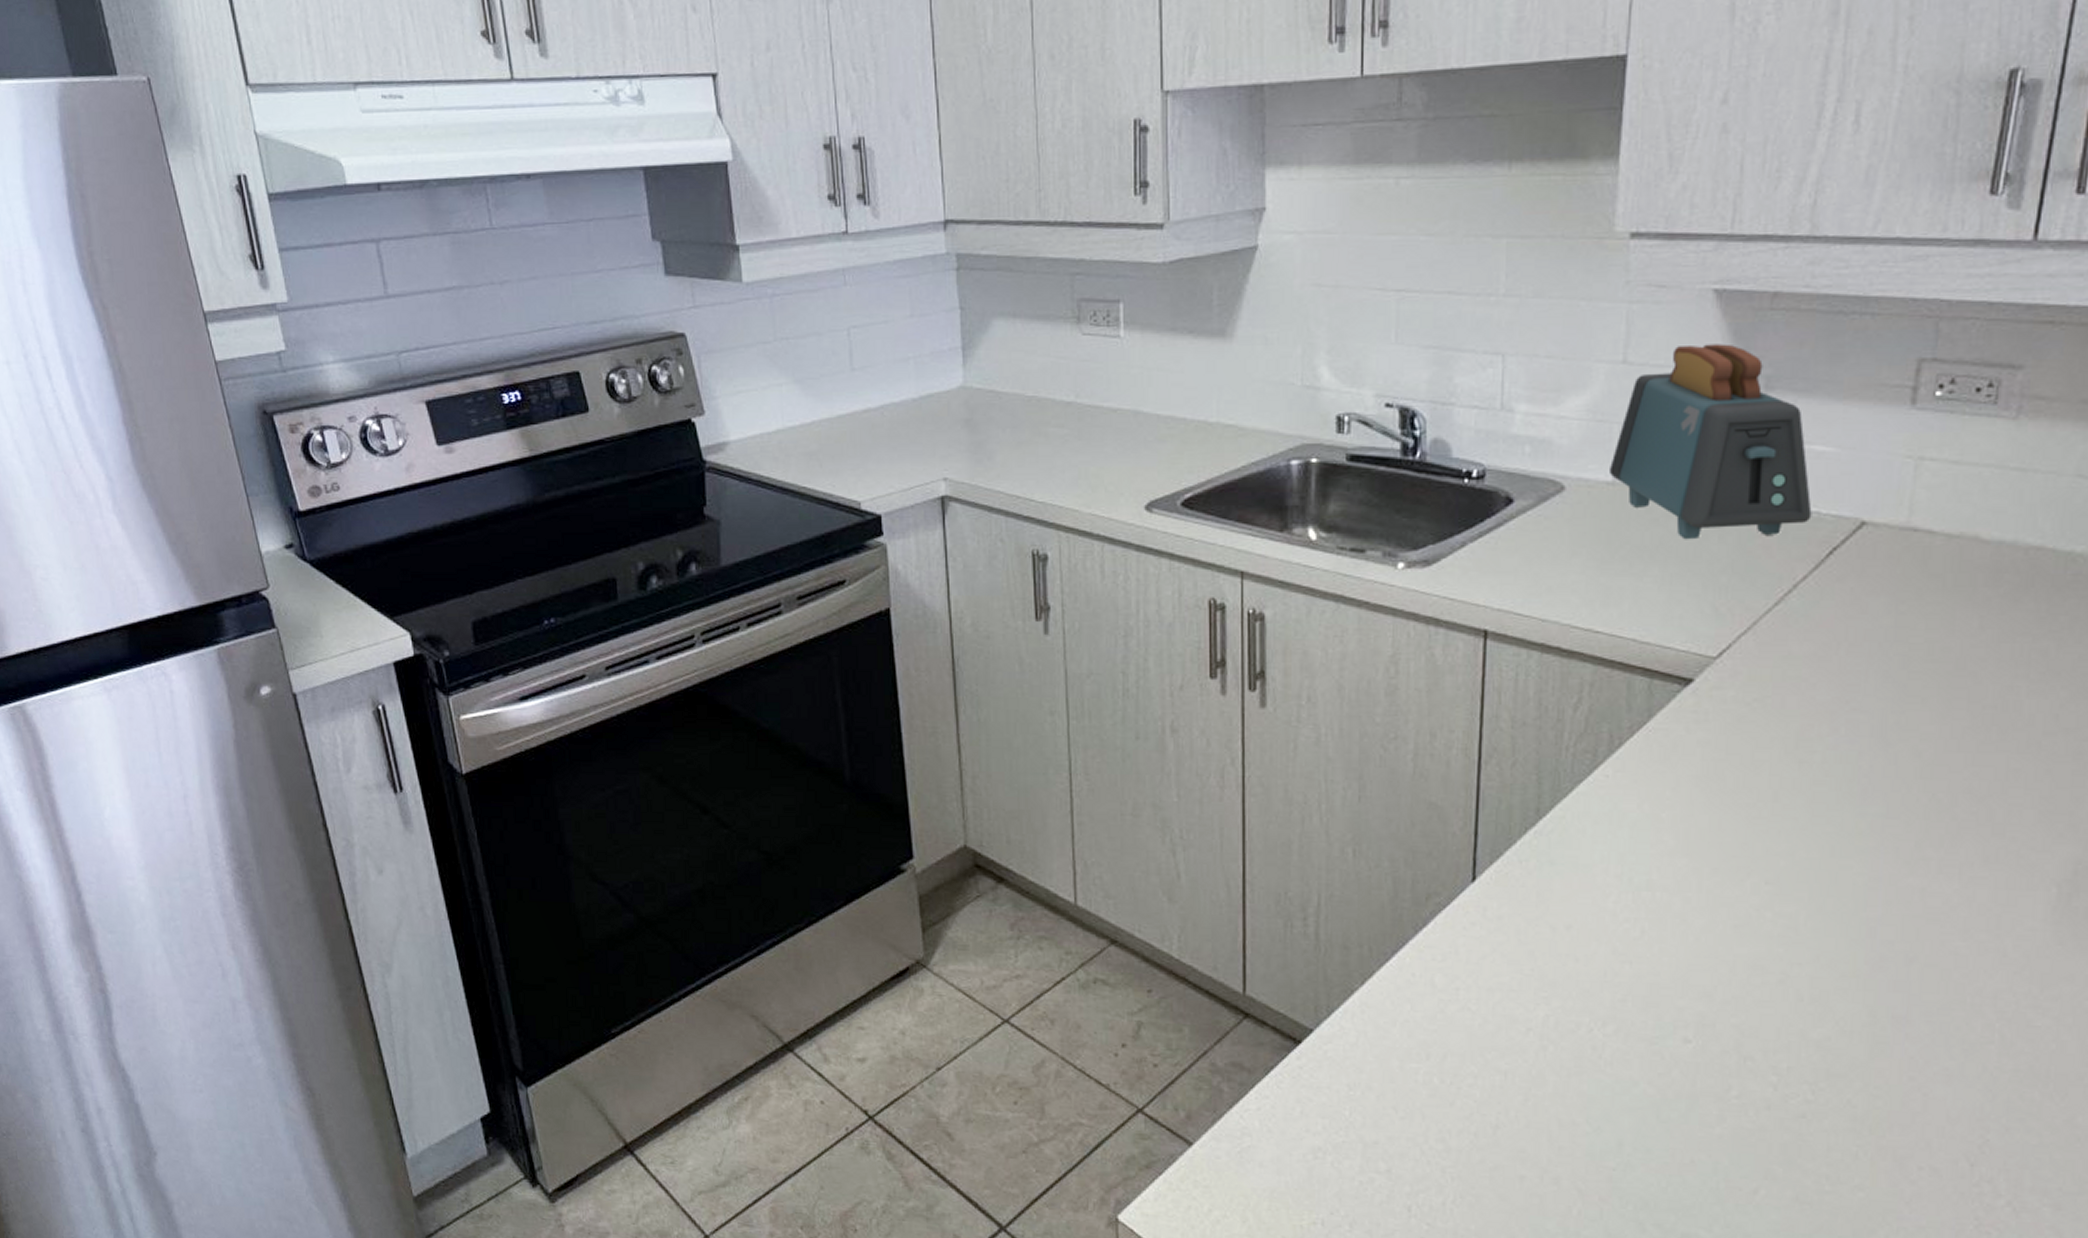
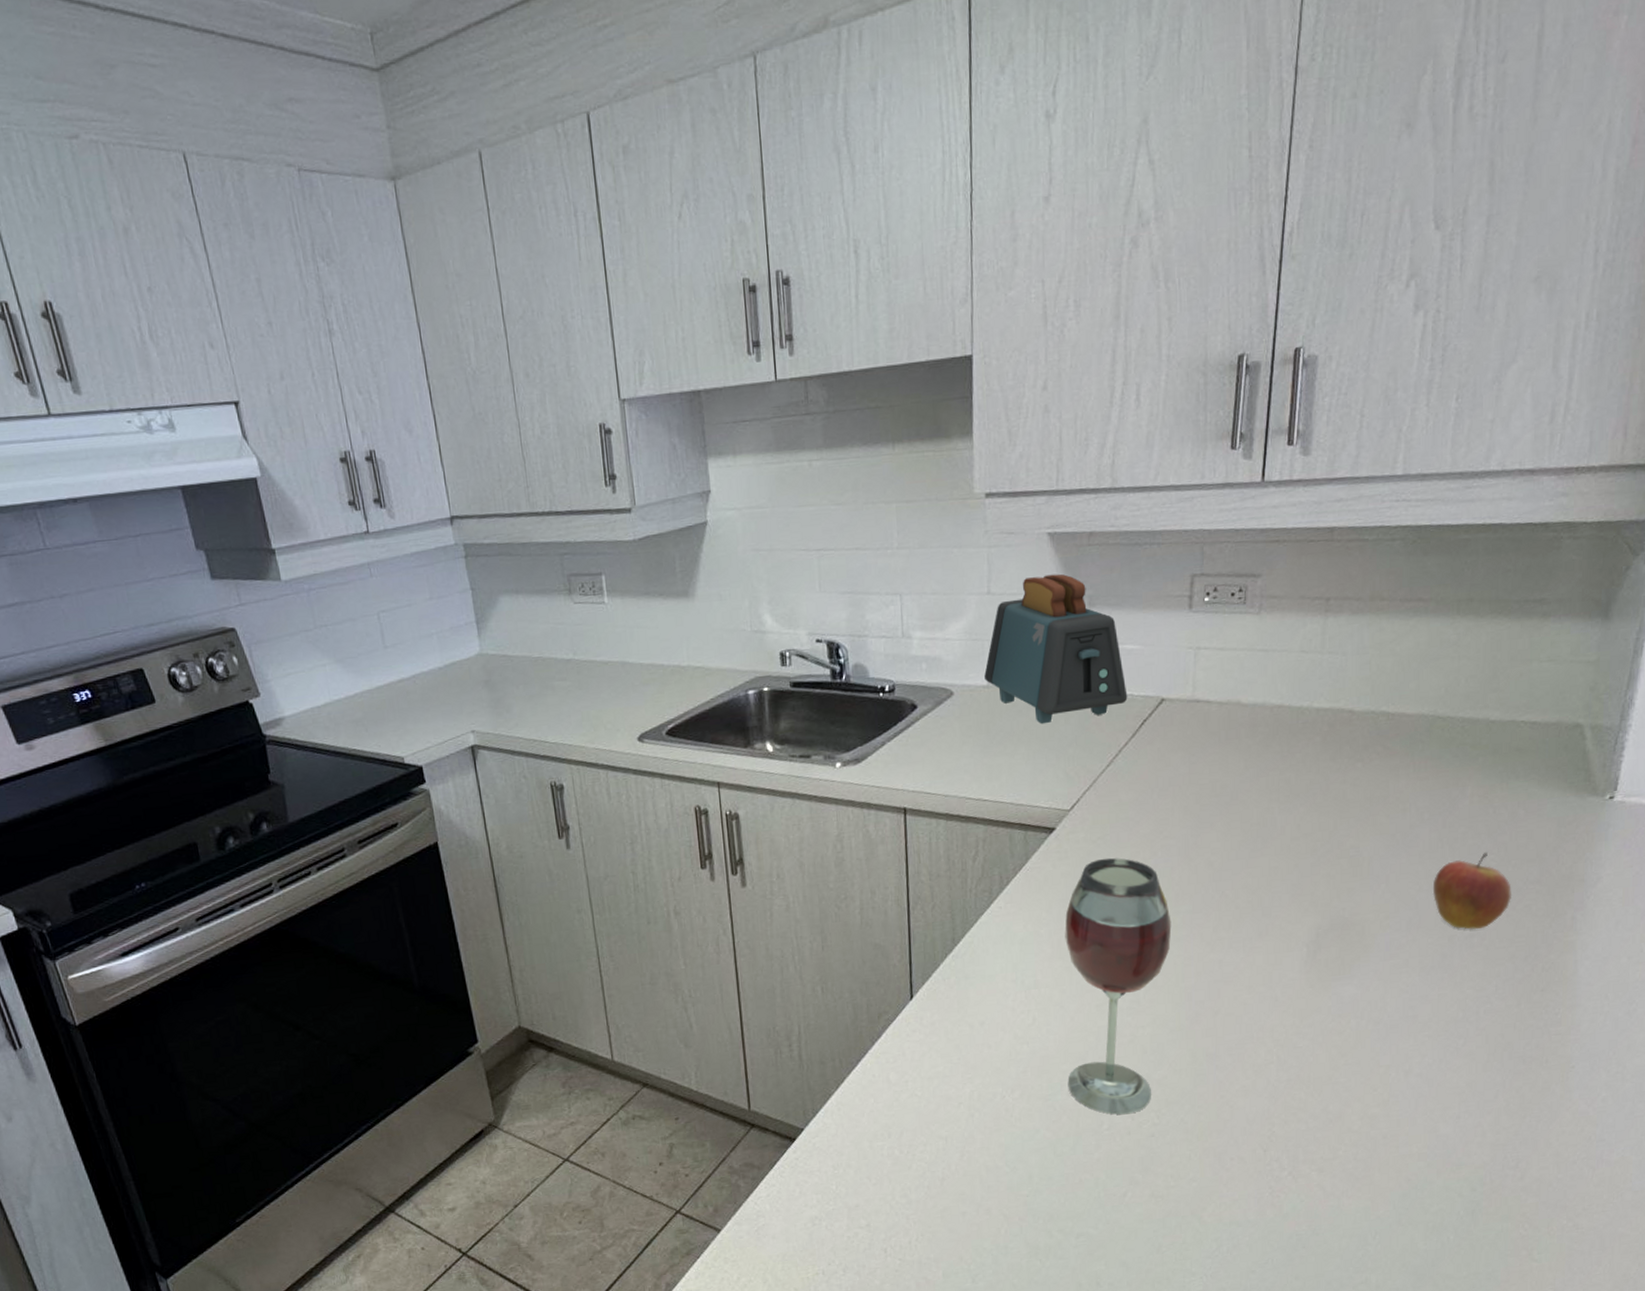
wineglass: none [1684,727,1854,1081] -> present [1064,857,1172,1115]

